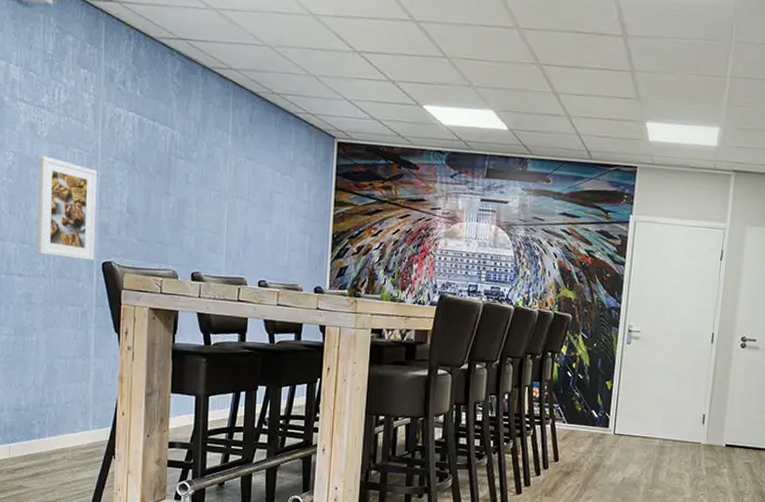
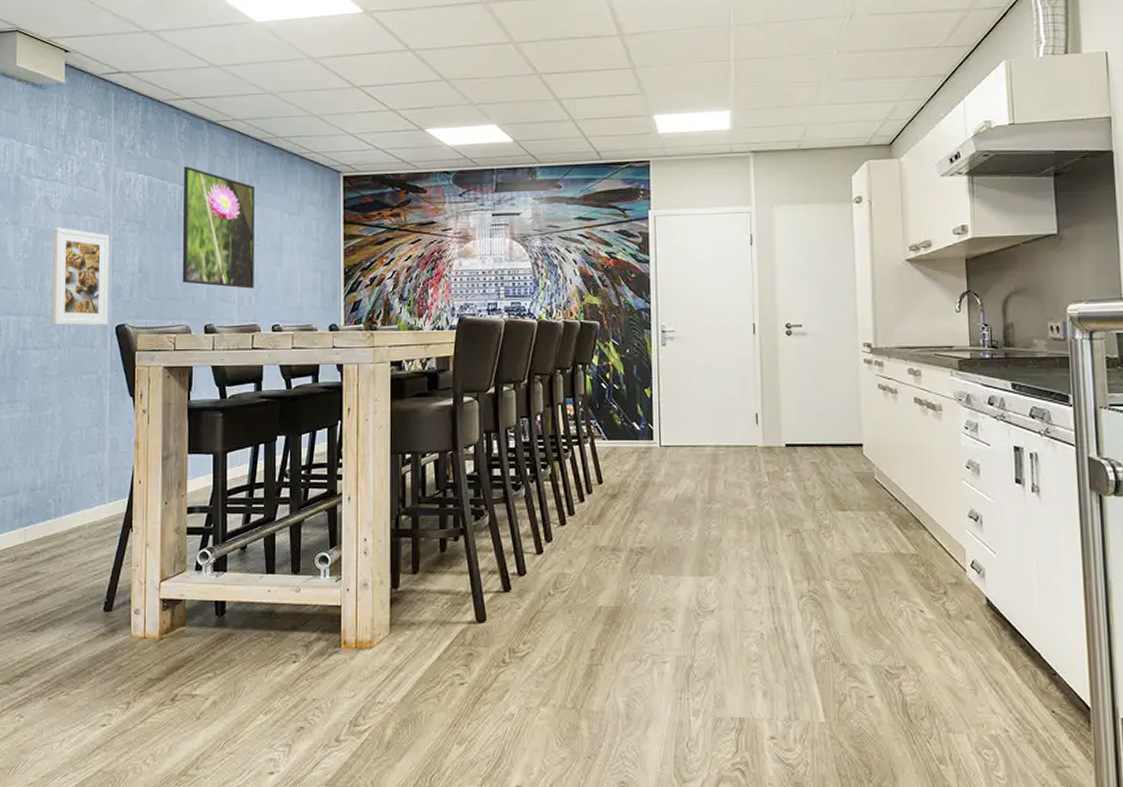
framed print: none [170,110,248,243] -> present [182,166,254,289]

